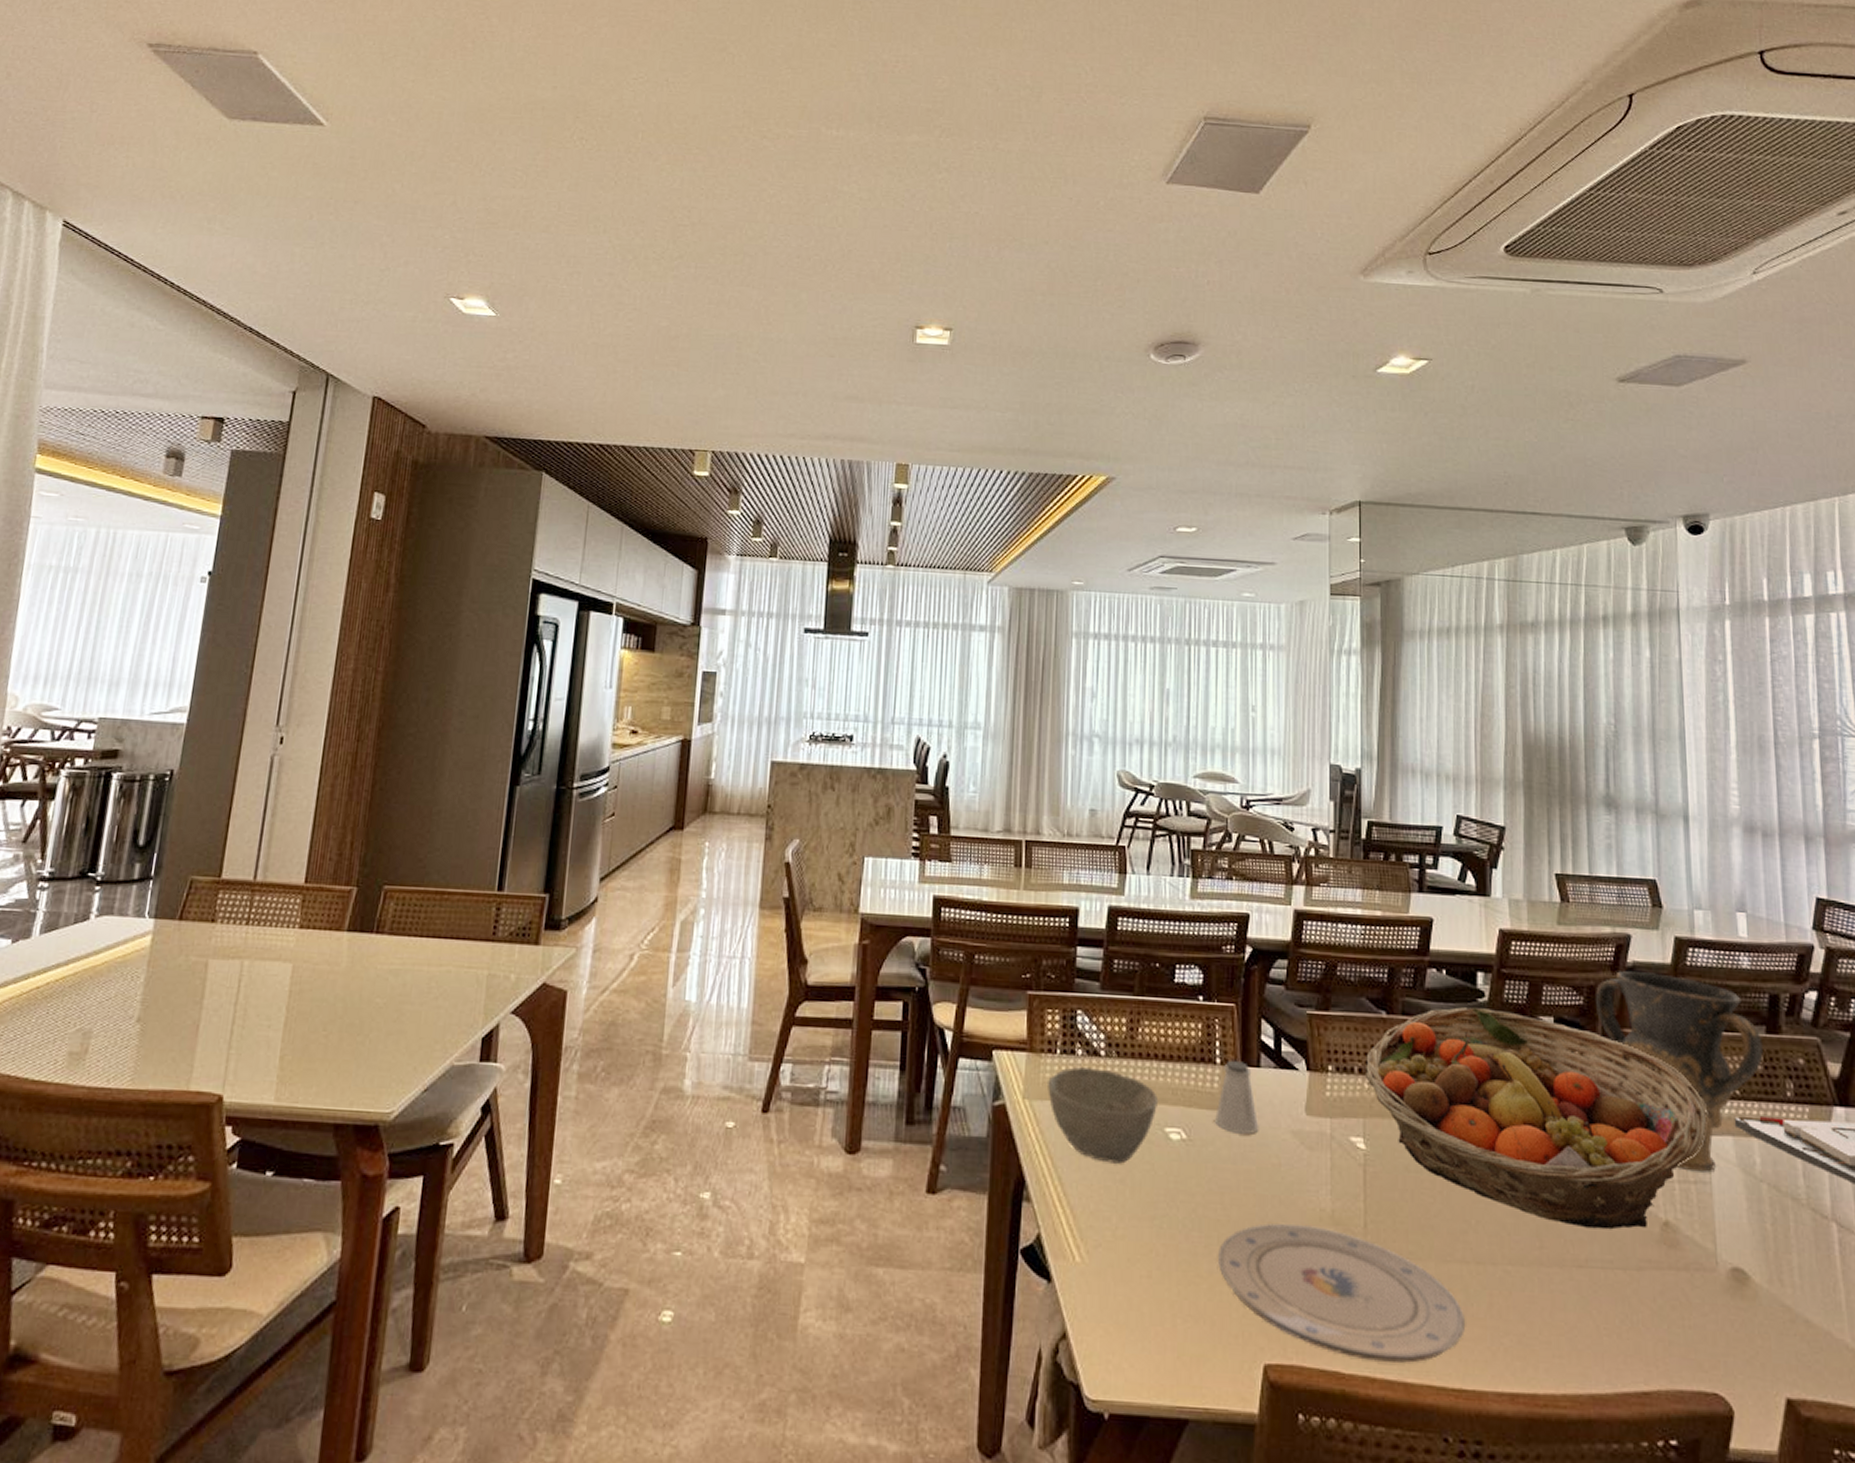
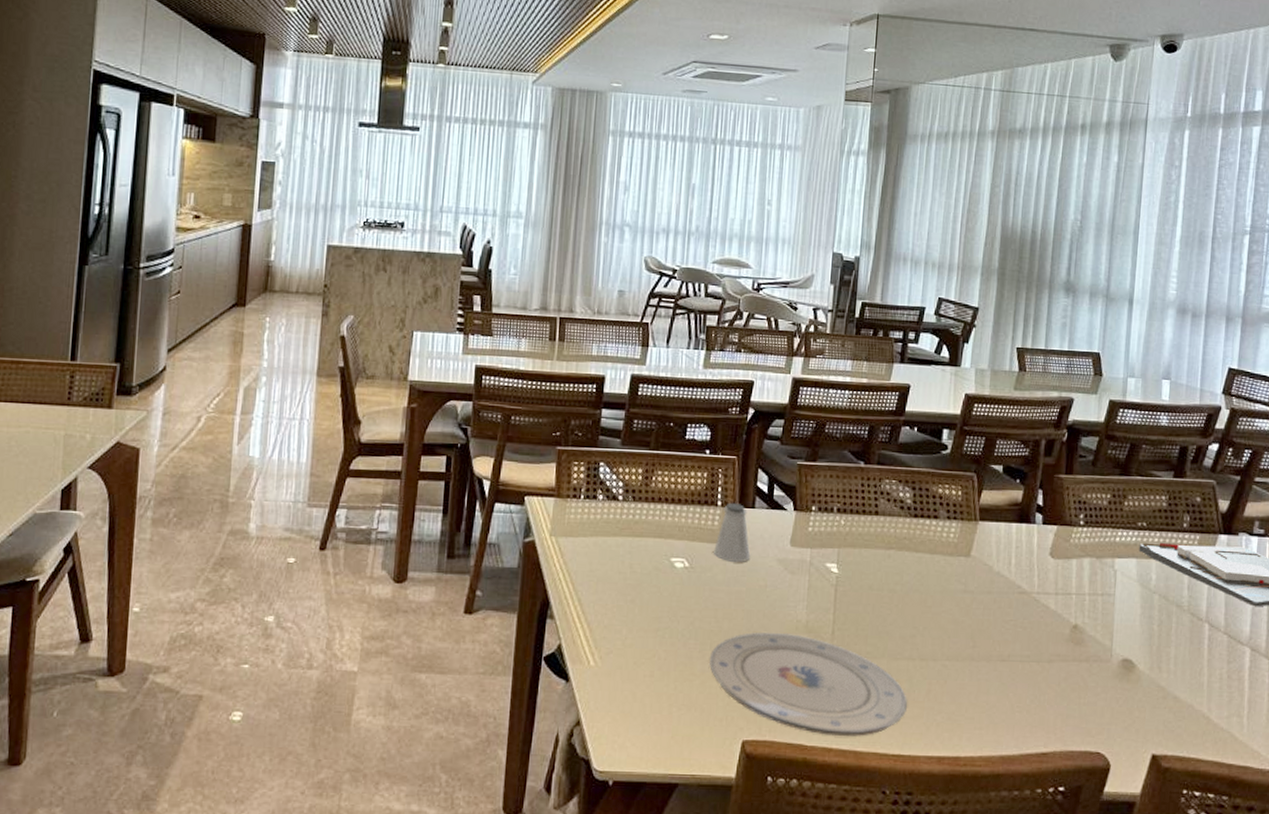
bowl: present [1046,1067,1159,1164] -> none [571,509,667,587]
fruit basket: present [1364,1007,1707,1230] -> none [842,458,1118,632]
vase: present [1595,971,1764,1172] -> none [1038,428,1171,587]

